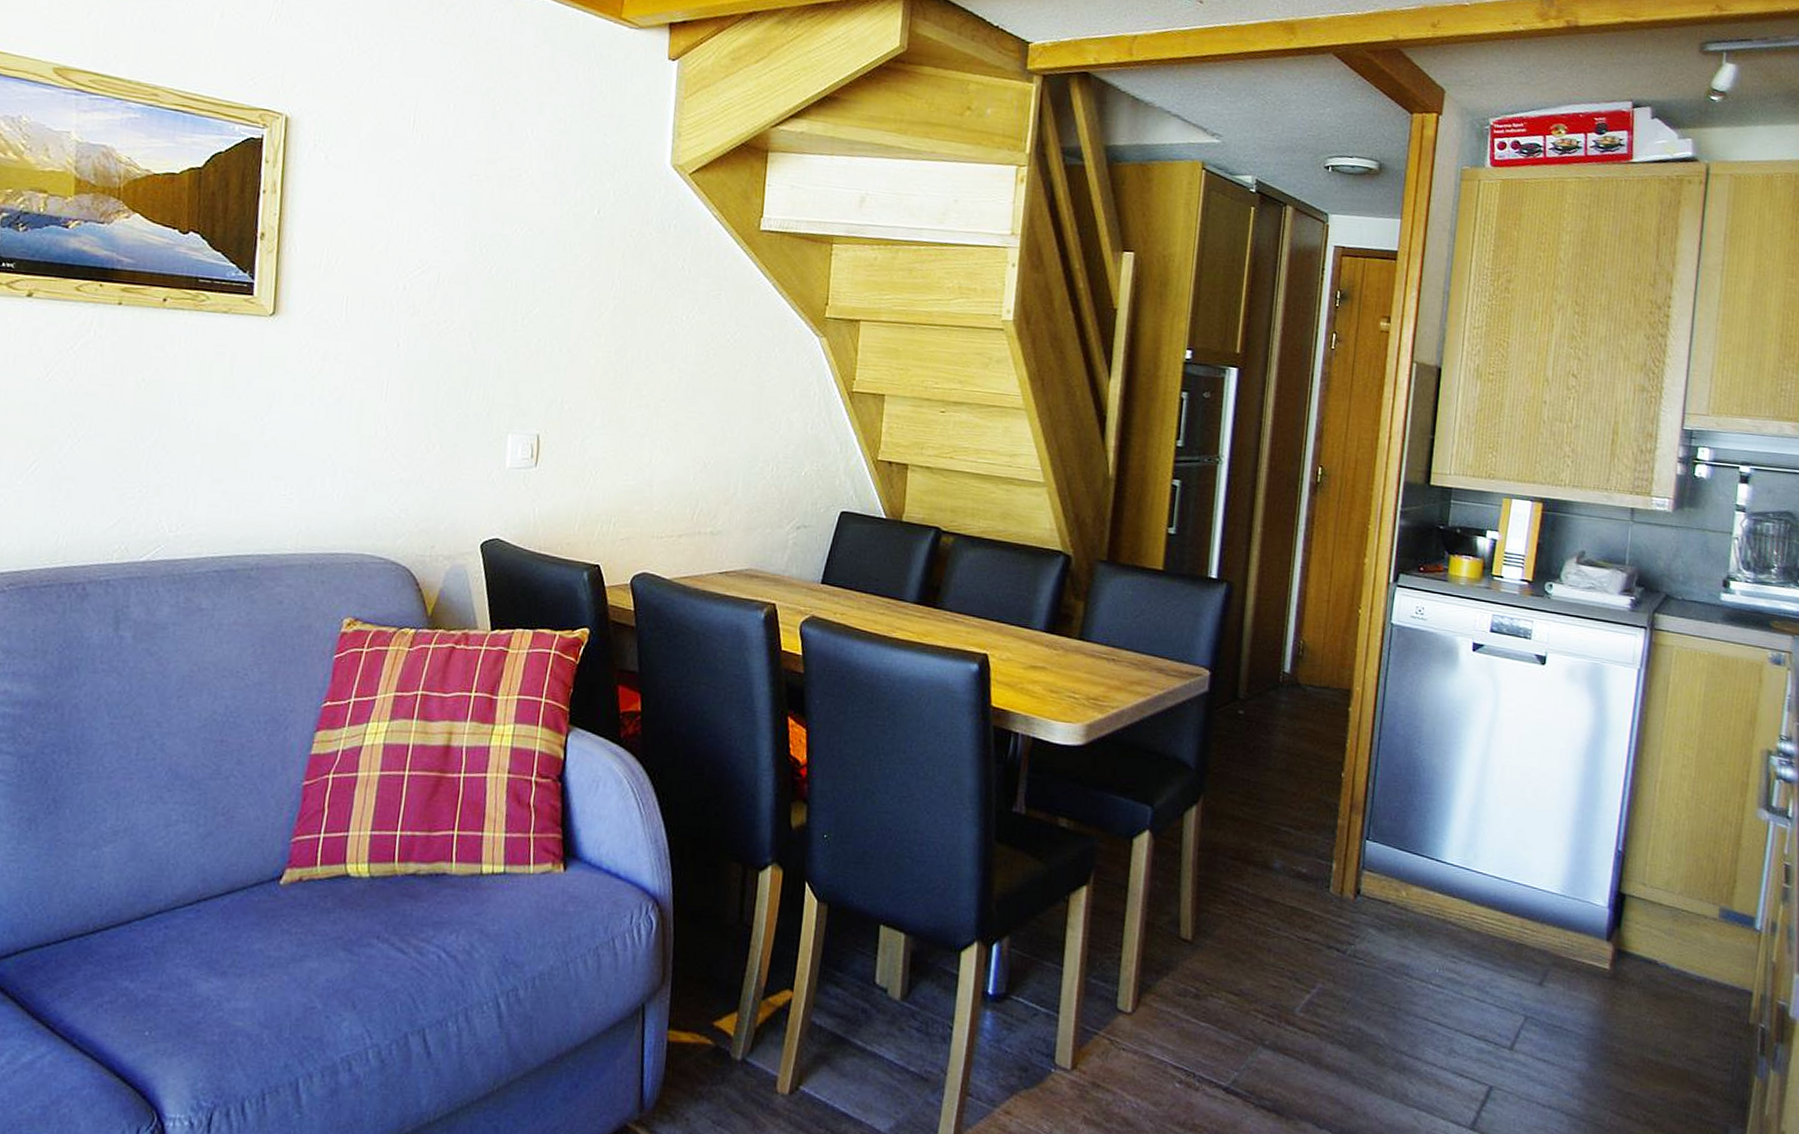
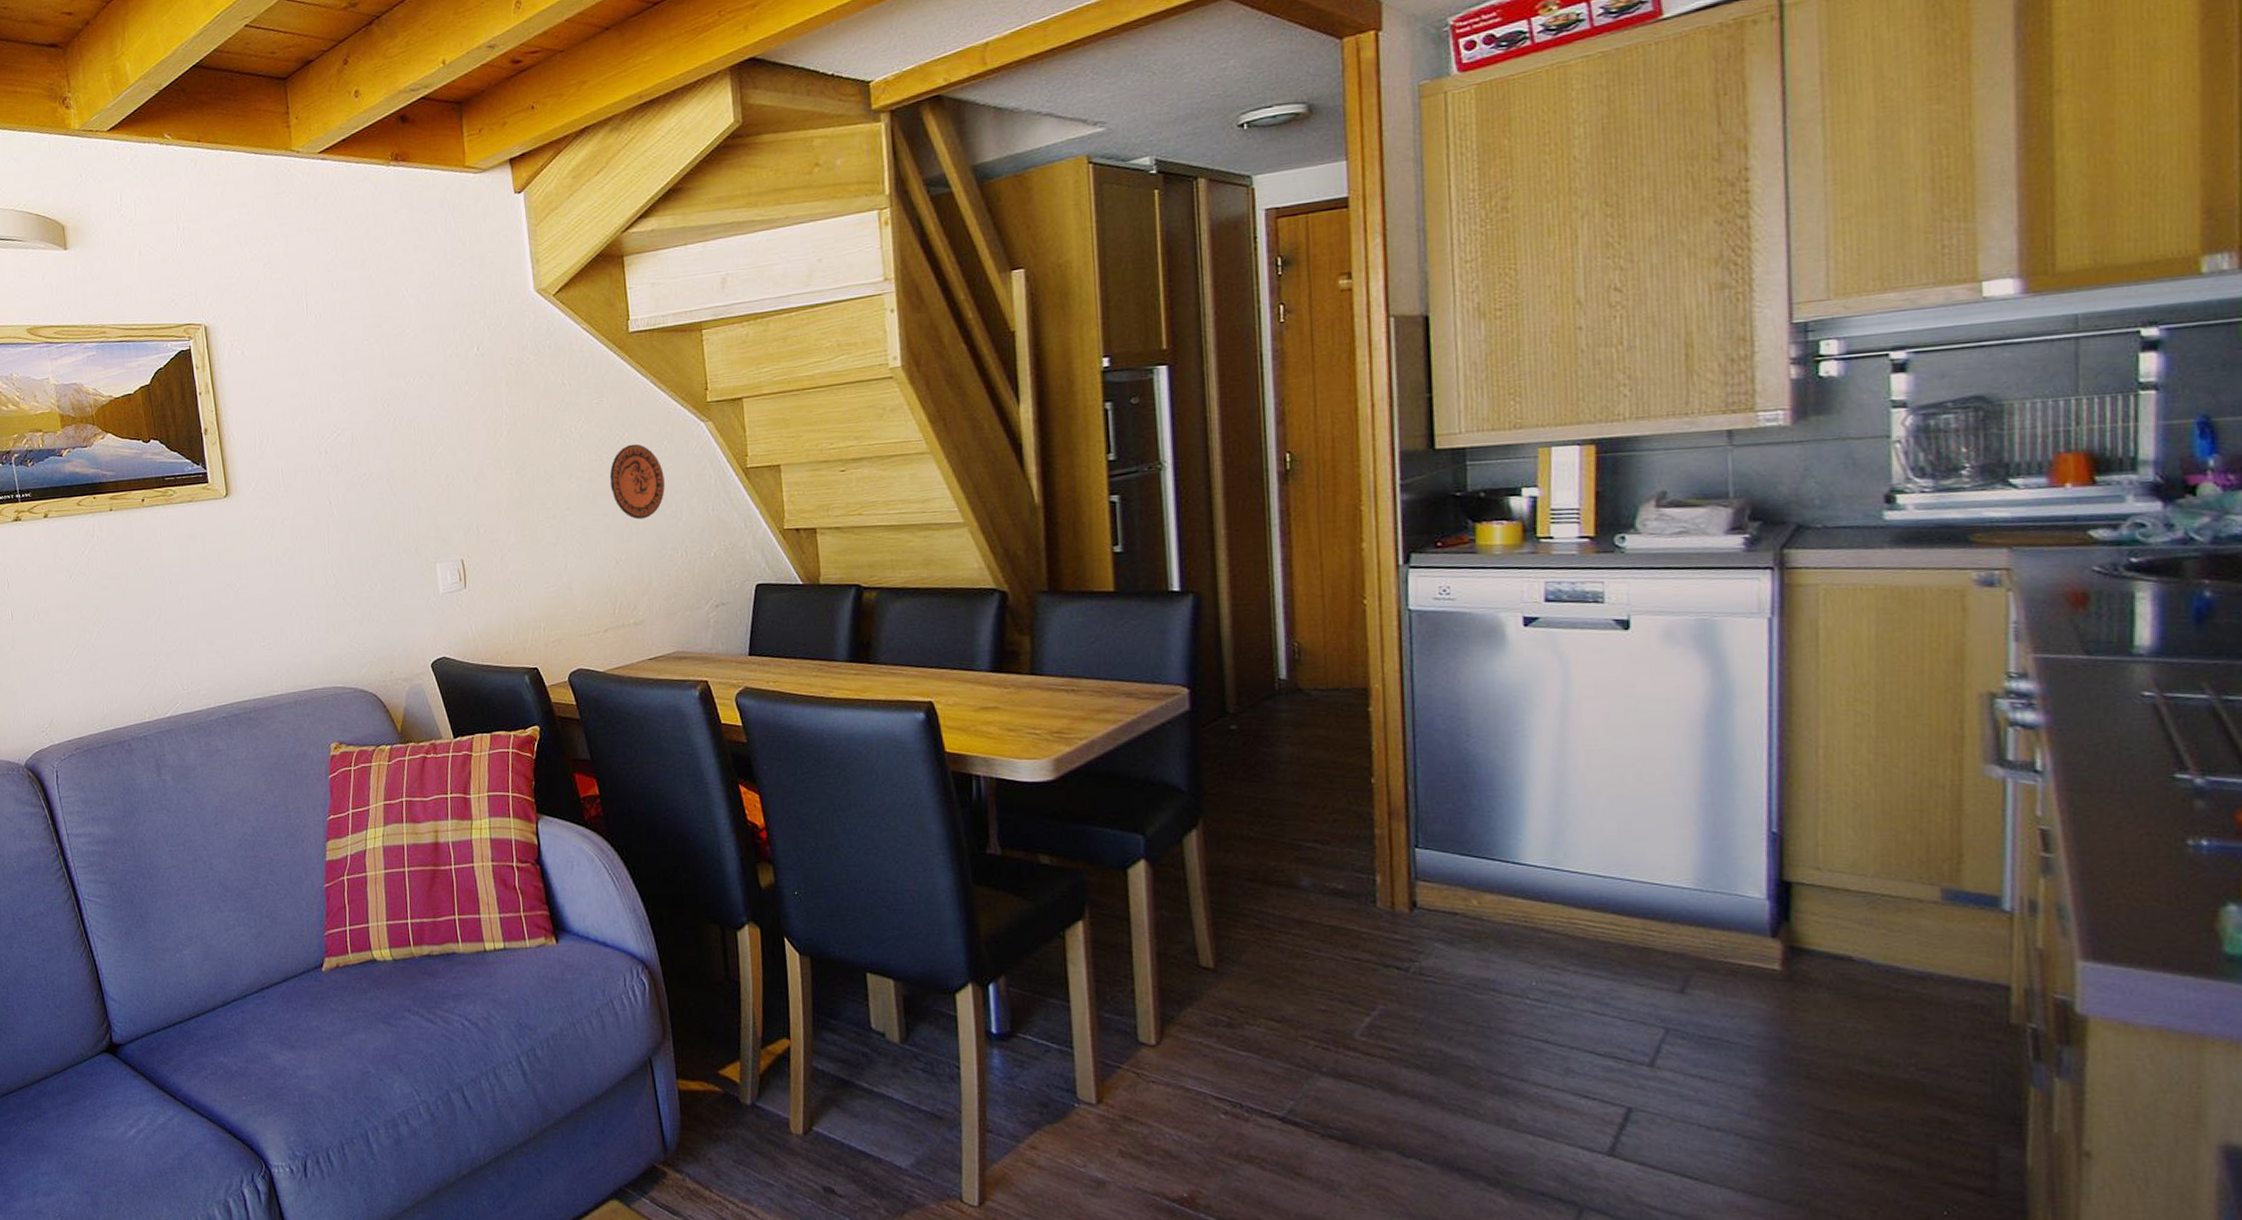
decorative plate: none [712,345,769,425] -> present [609,444,665,520]

